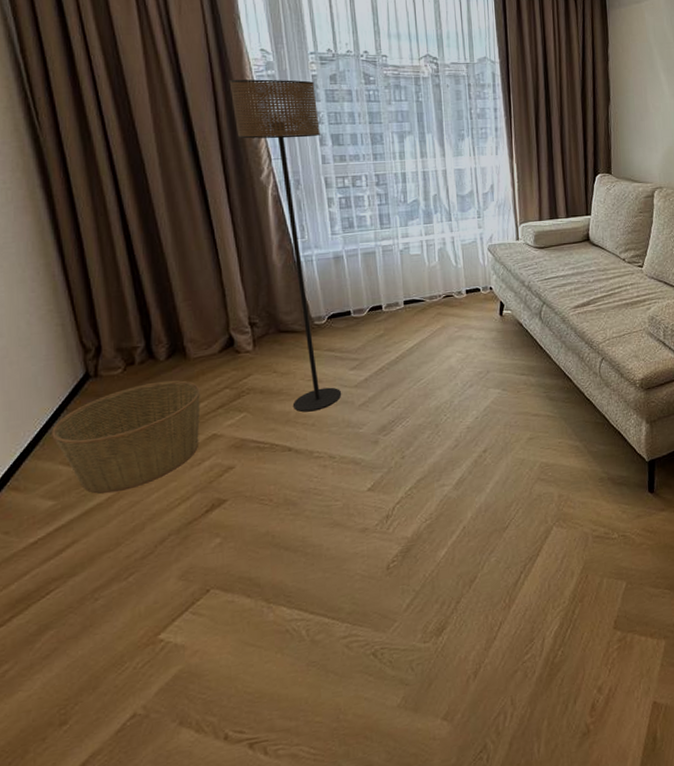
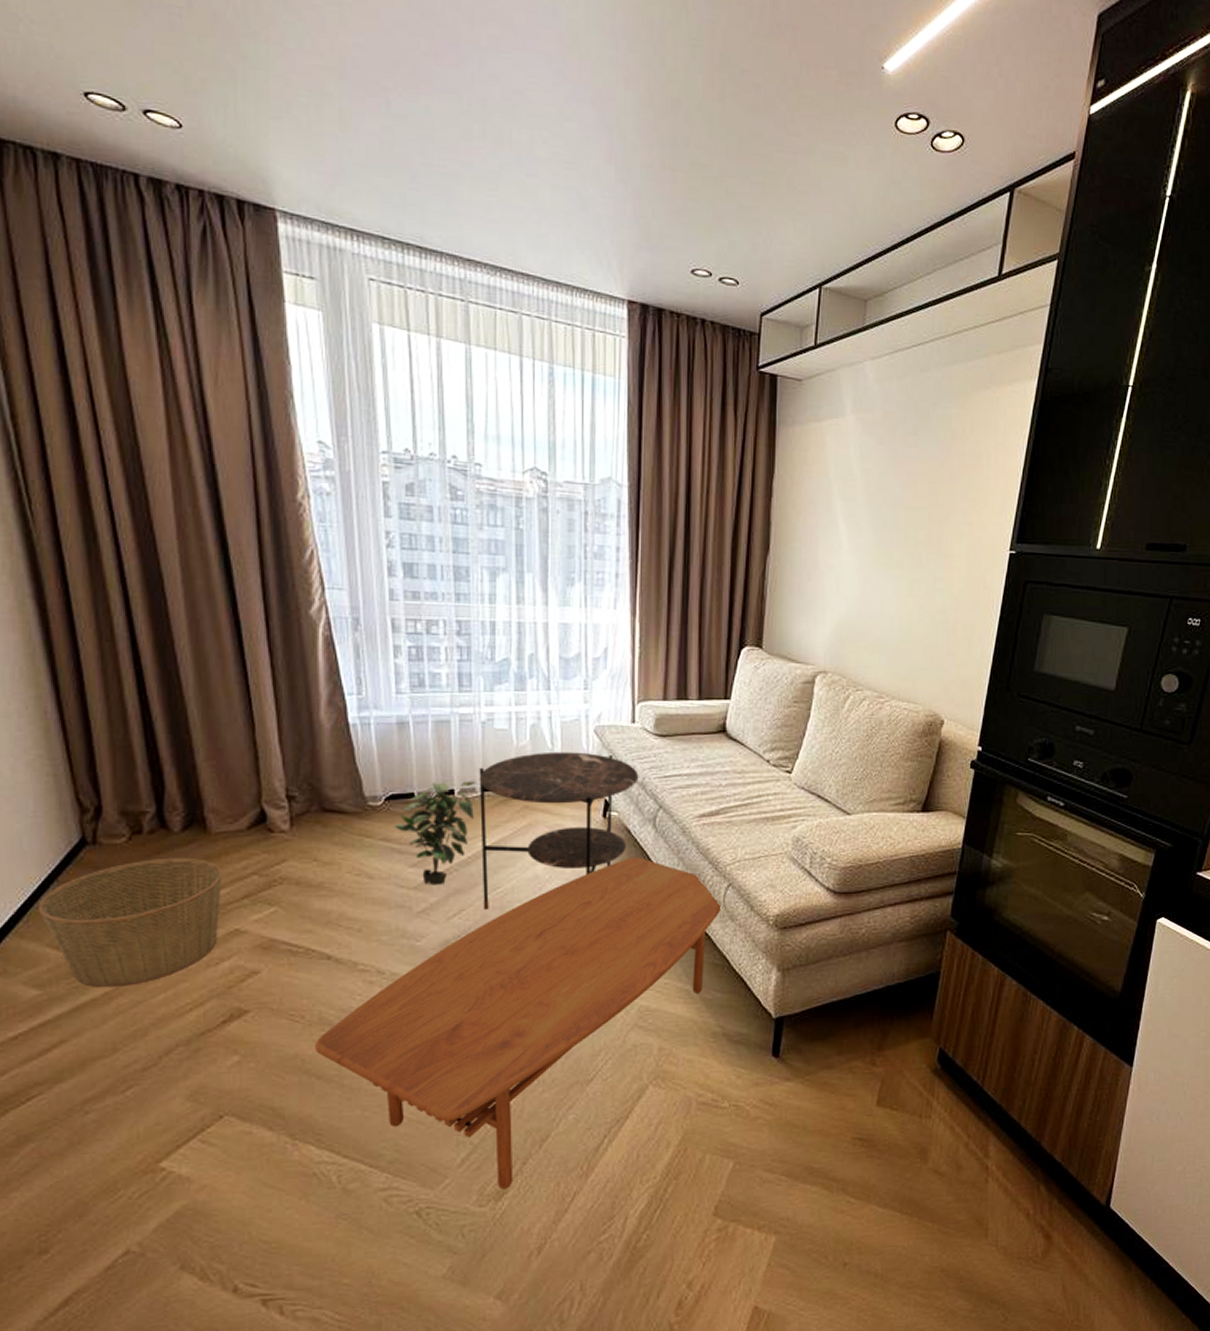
floor lamp: present [229,79,341,412] -> none [275,479,396,914]
coffee table: none [282,343,599,626] -> present [315,856,723,1190]
potted plant: none [336,297,399,383] -> present [394,781,477,886]
side table: none [400,265,525,398] -> present [479,751,639,909]

